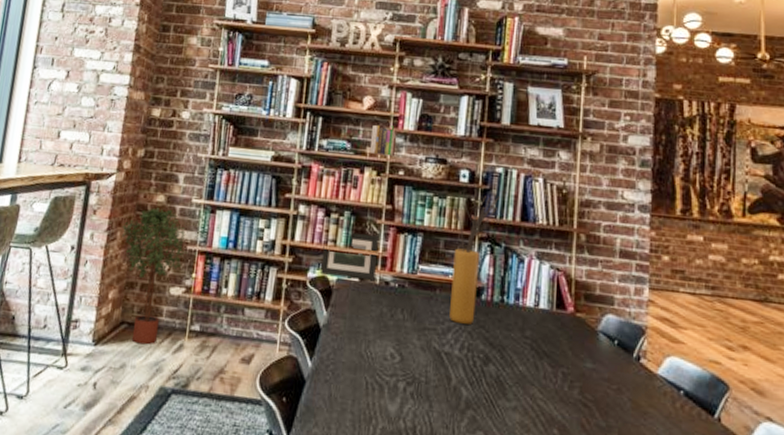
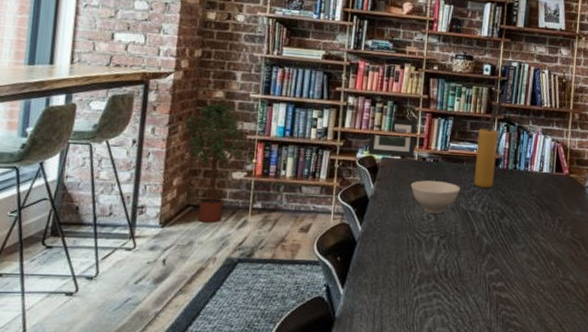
books: present [369,124,398,157] -> none [408,27,432,54]
bowl: none [370,309,433,353] -> present [410,180,461,214]

